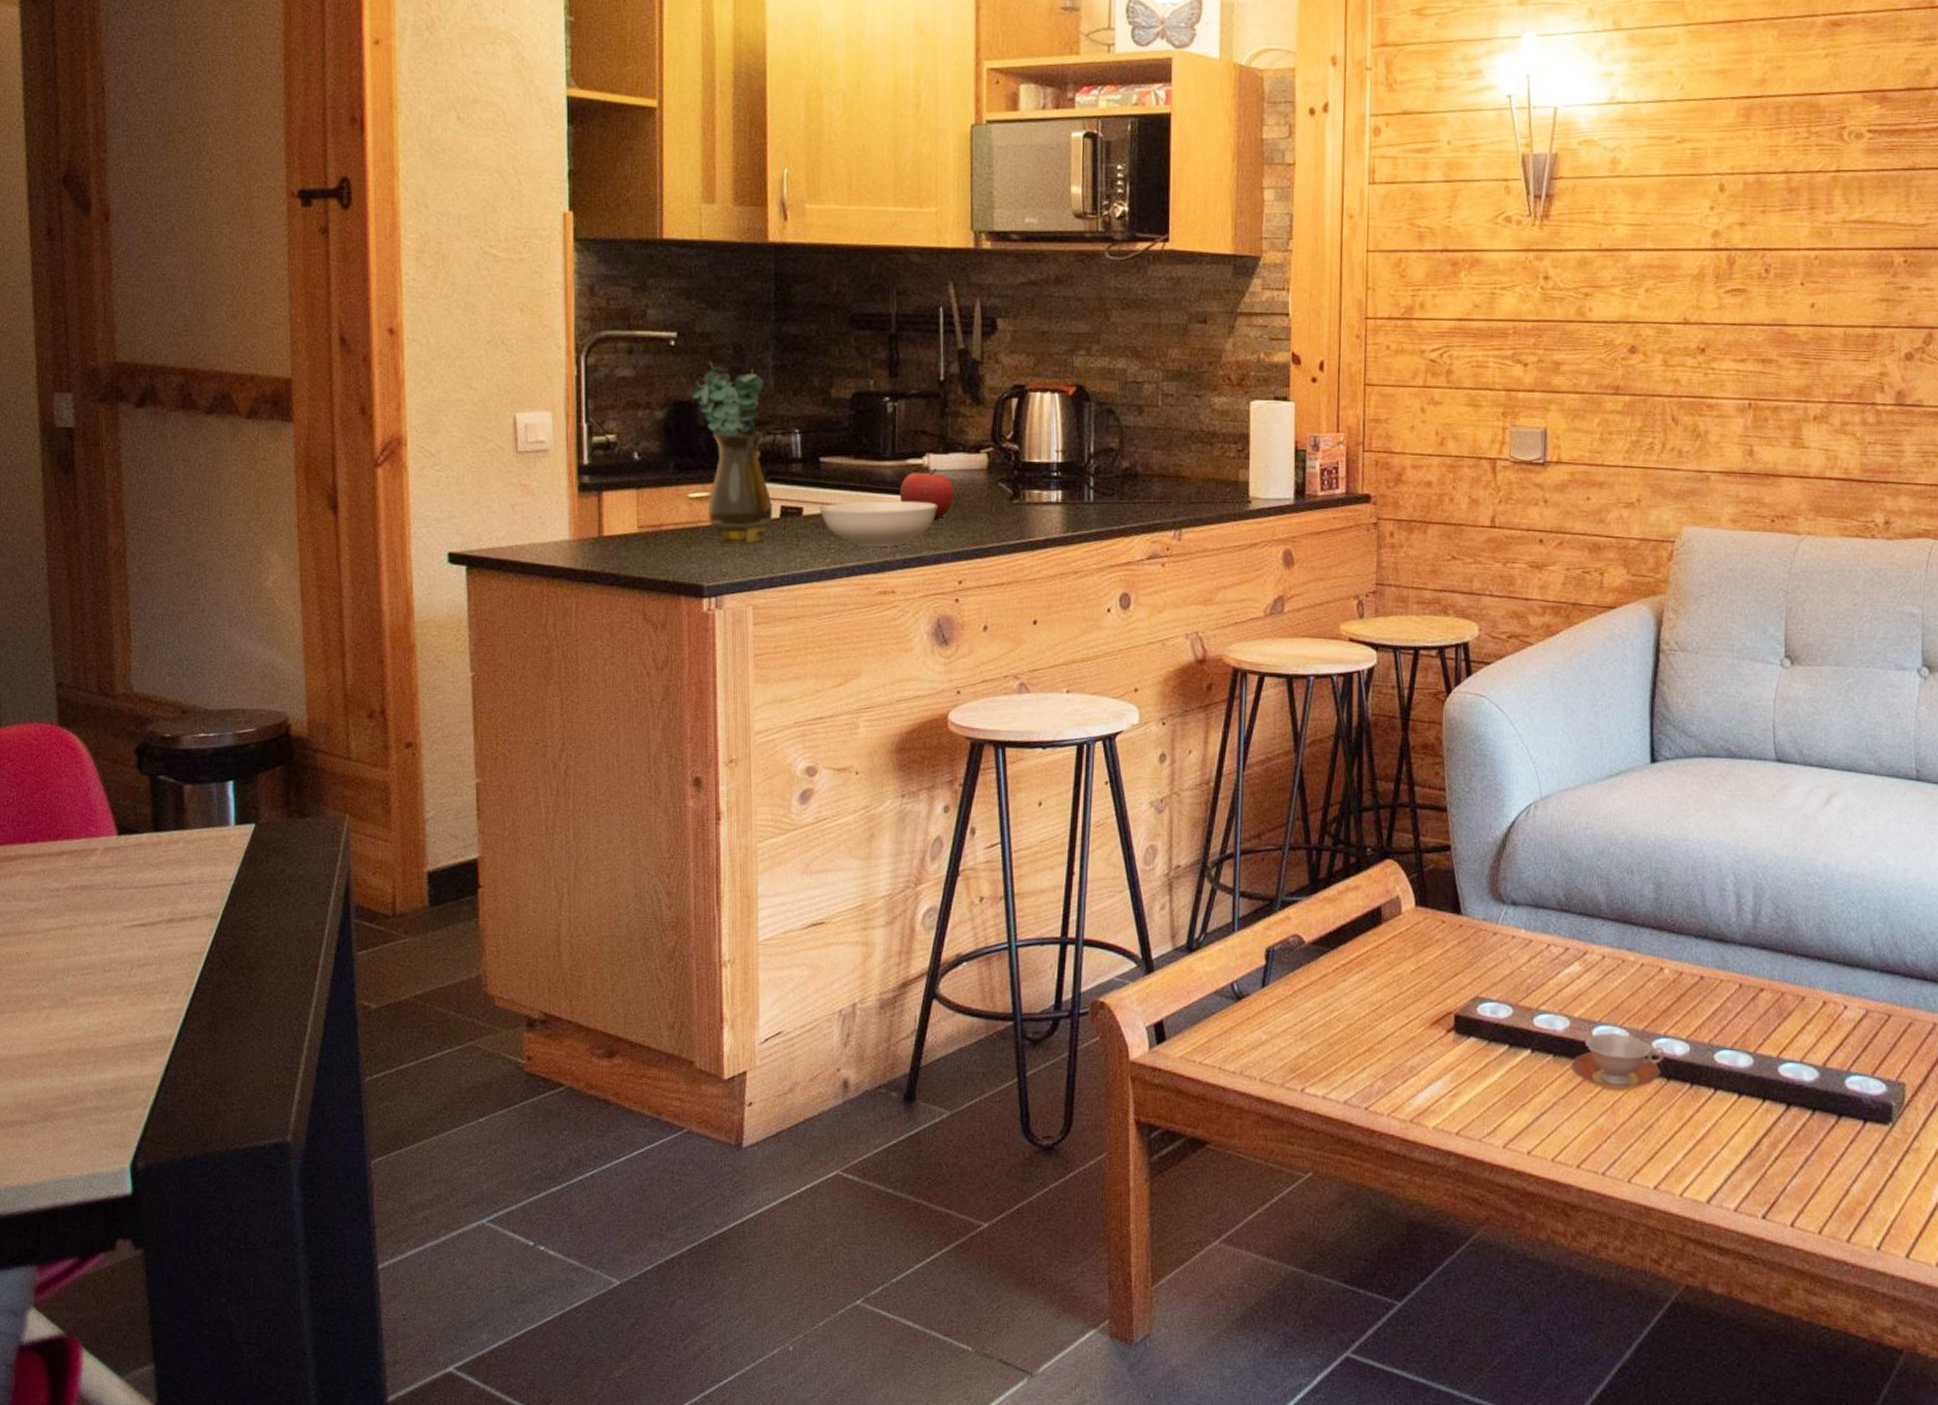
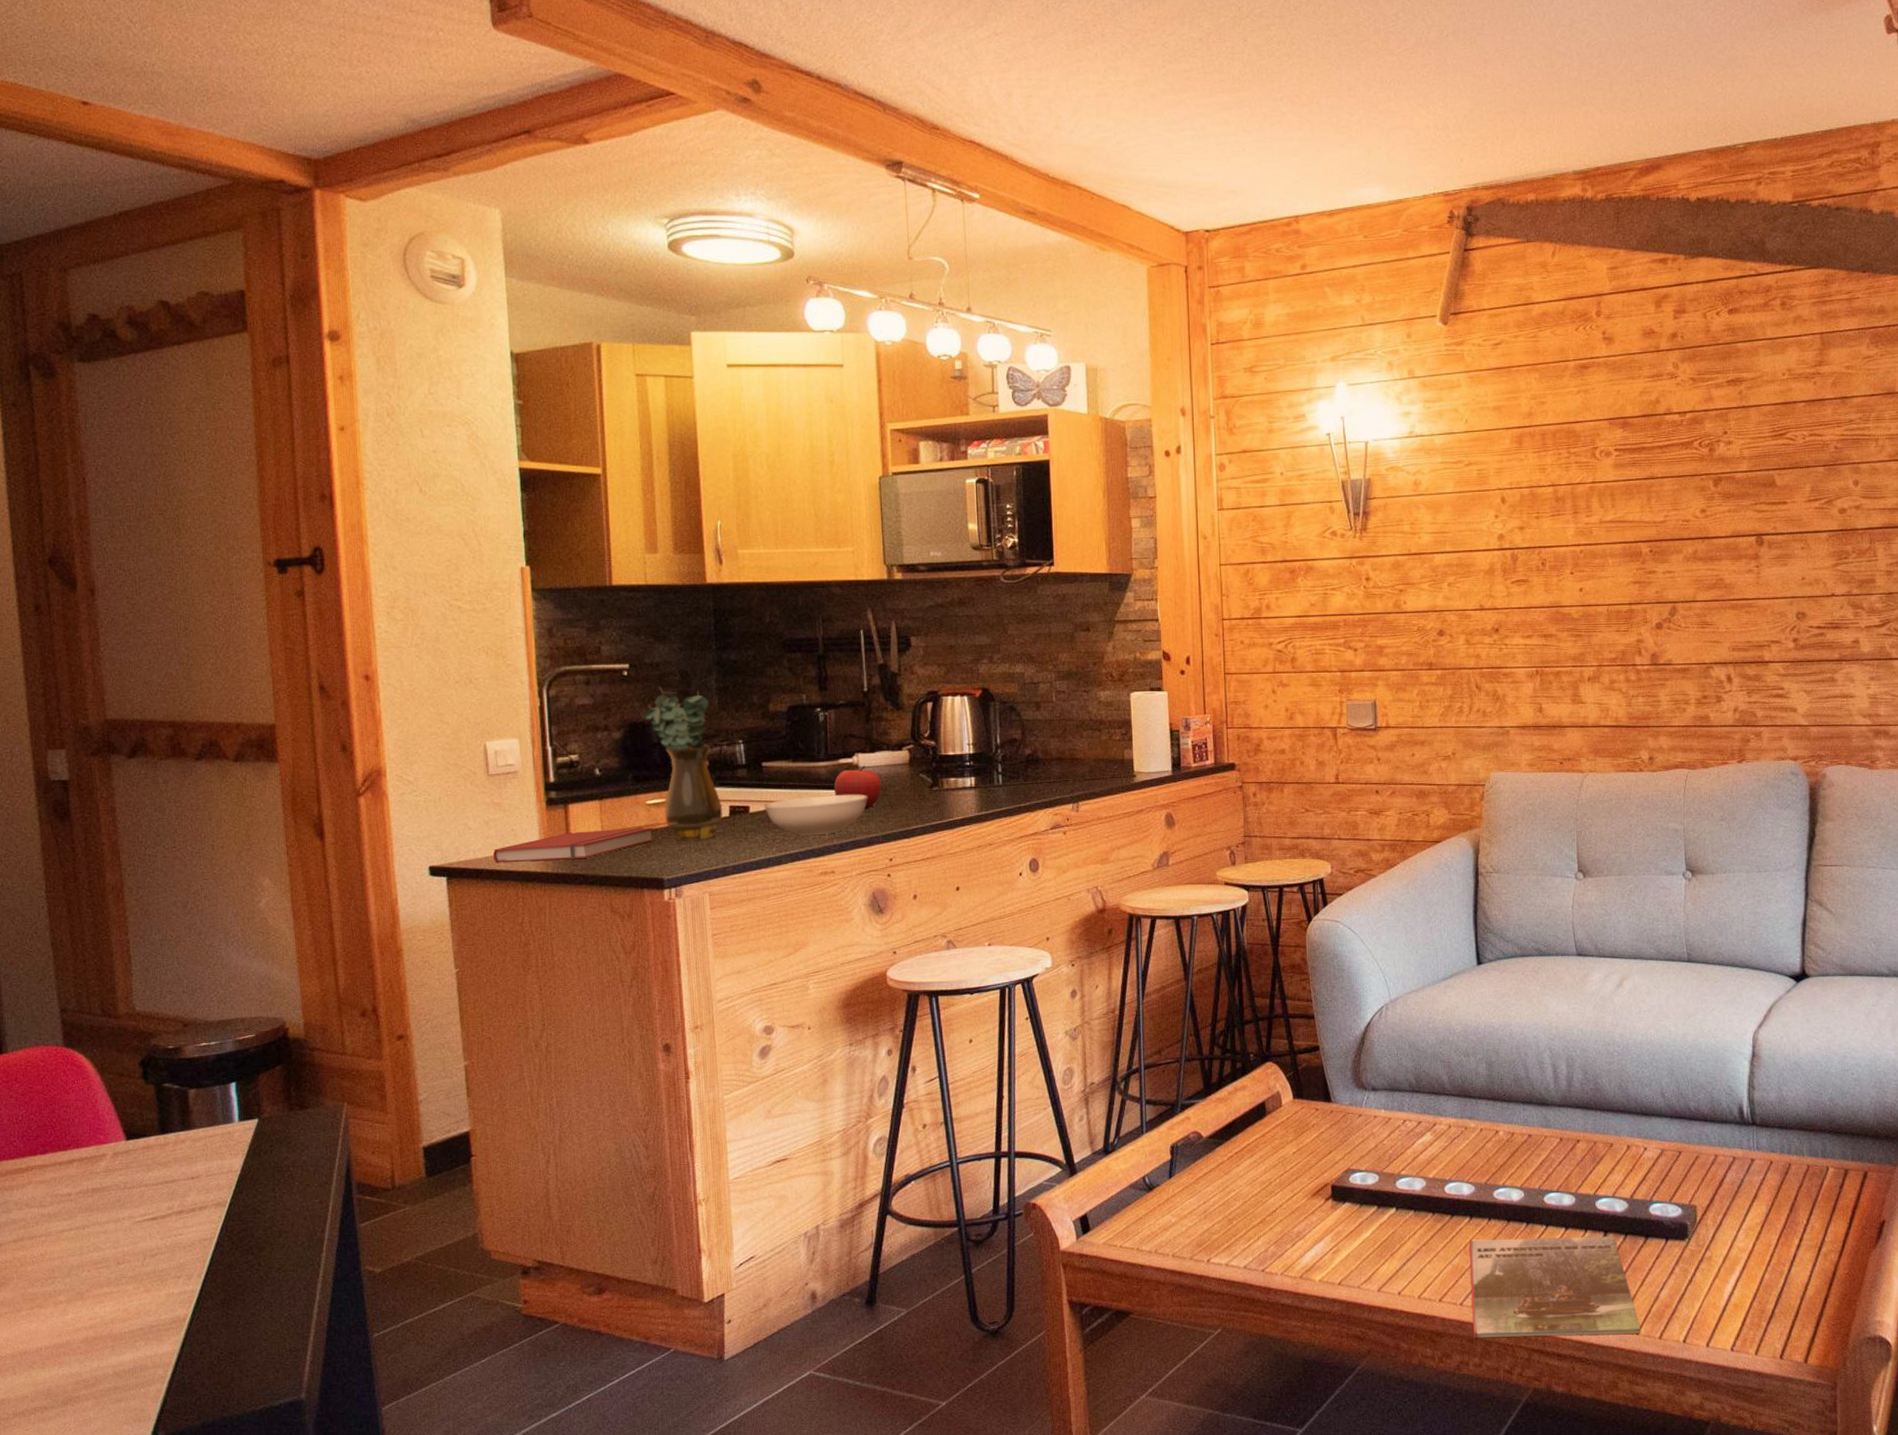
book: none [517,524,695,556] -> present [492,827,655,863]
teacup: present [1571,1033,1665,1092] -> none [1429,1188,1504,1235]
magazine: none [1615,1097,1824,1233] -> present [1470,1236,1640,1339]

